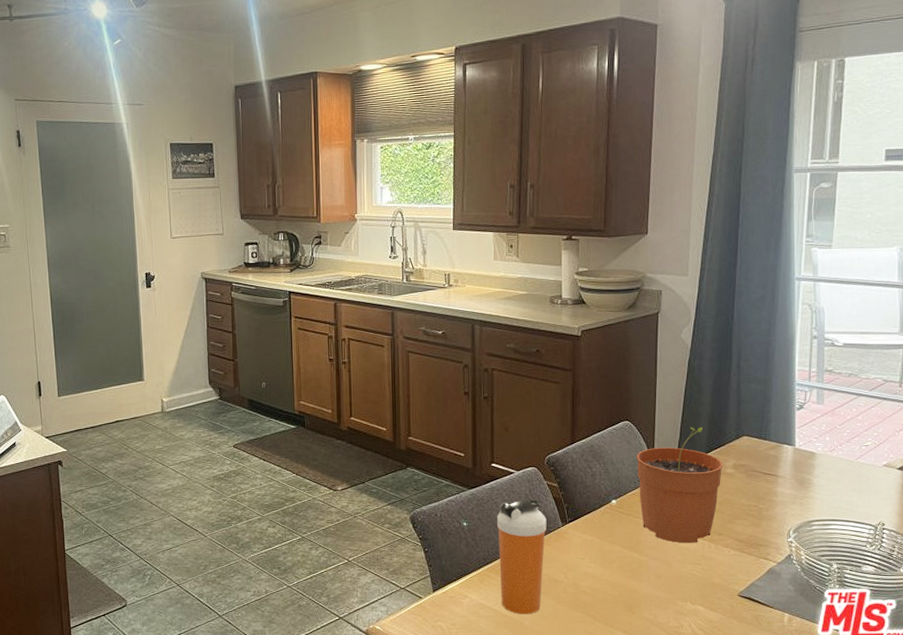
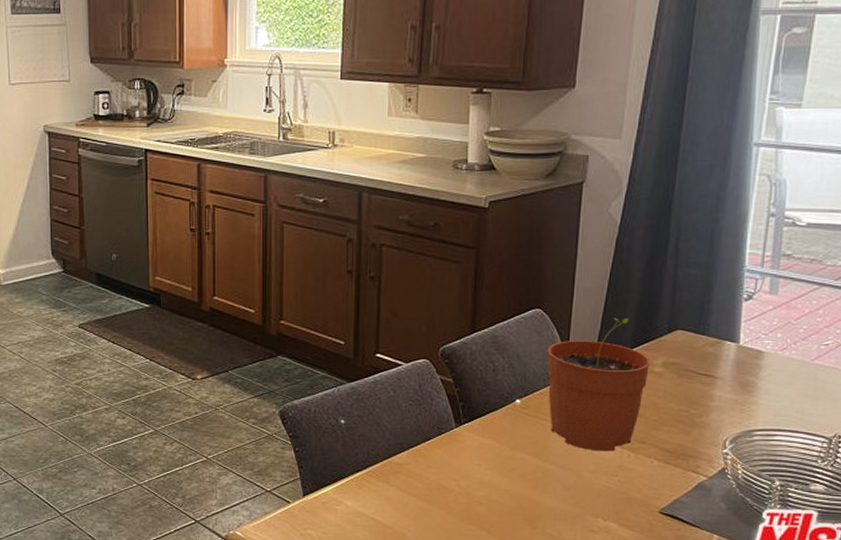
shaker bottle: present [497,499,547,615] -> none [380,396,438,526]

